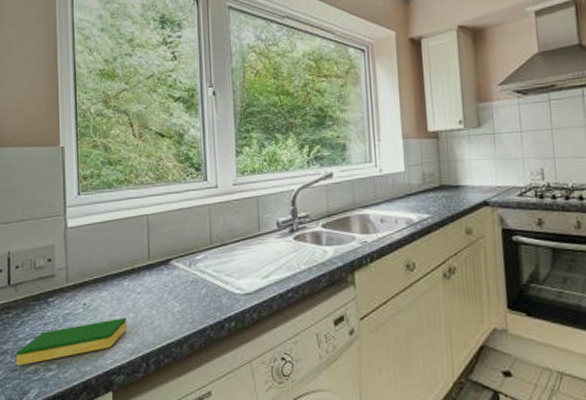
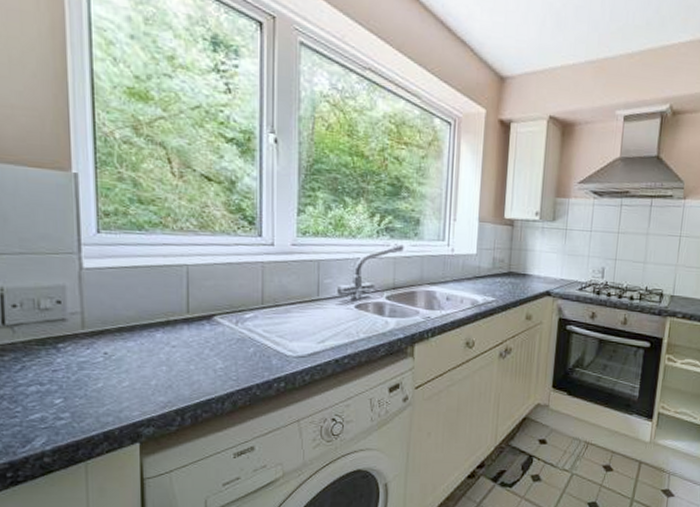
dish sponge: present [16,317,127,366] -> none [16,370,159,413]

